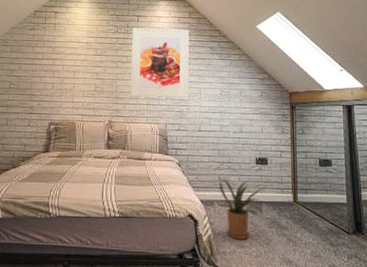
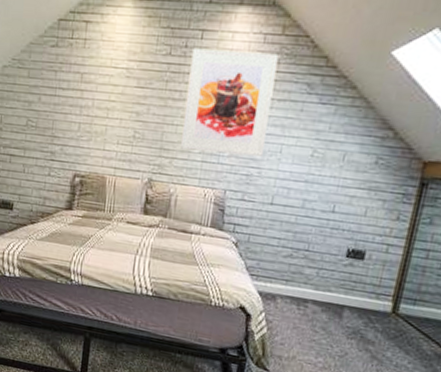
house plant: present [216,176,266,240] -> none [279,266,354,347]

